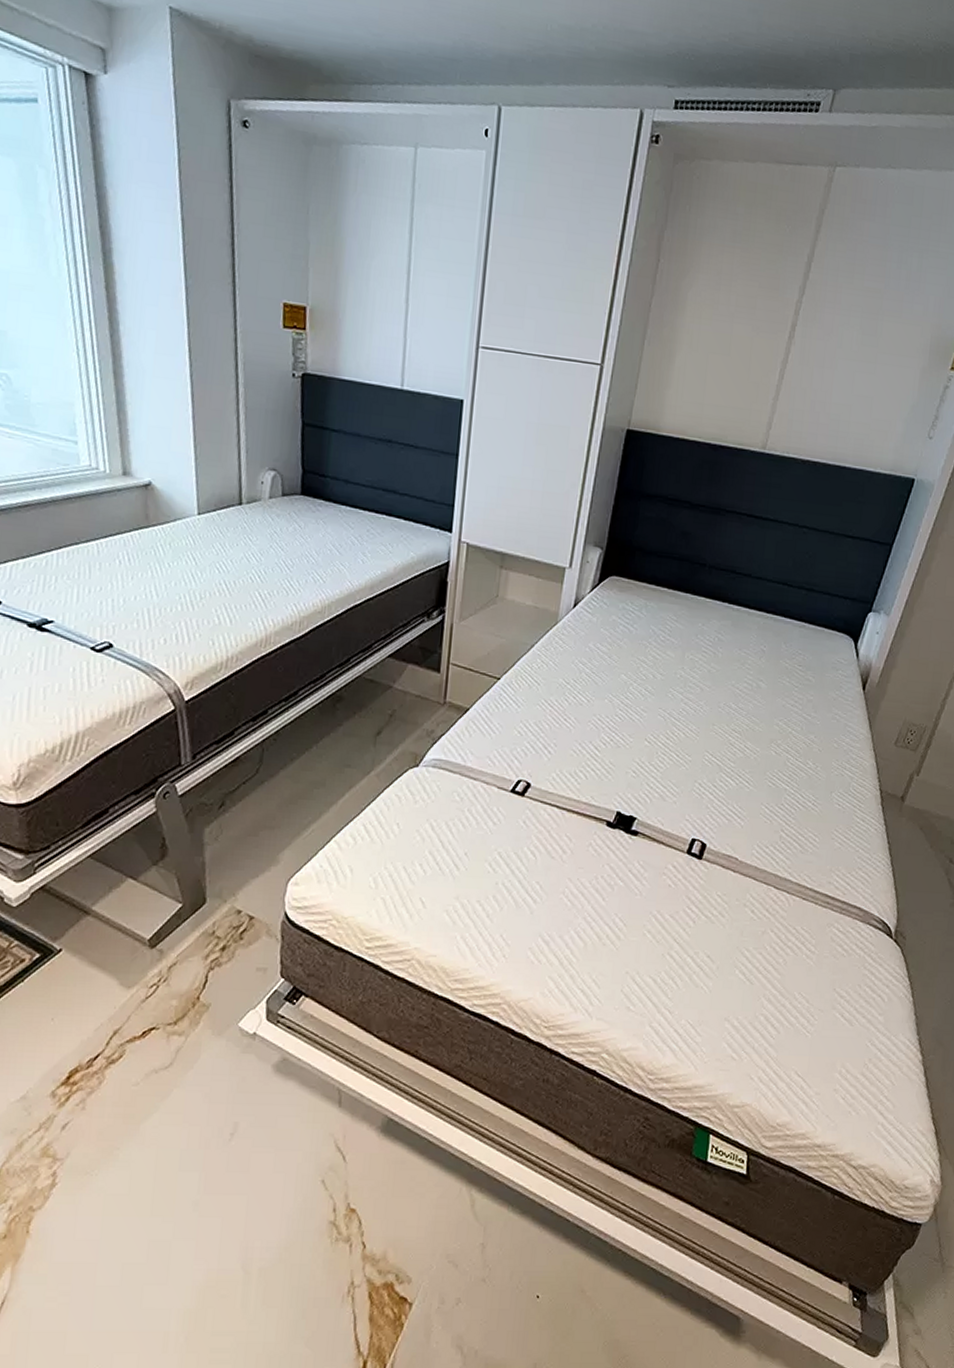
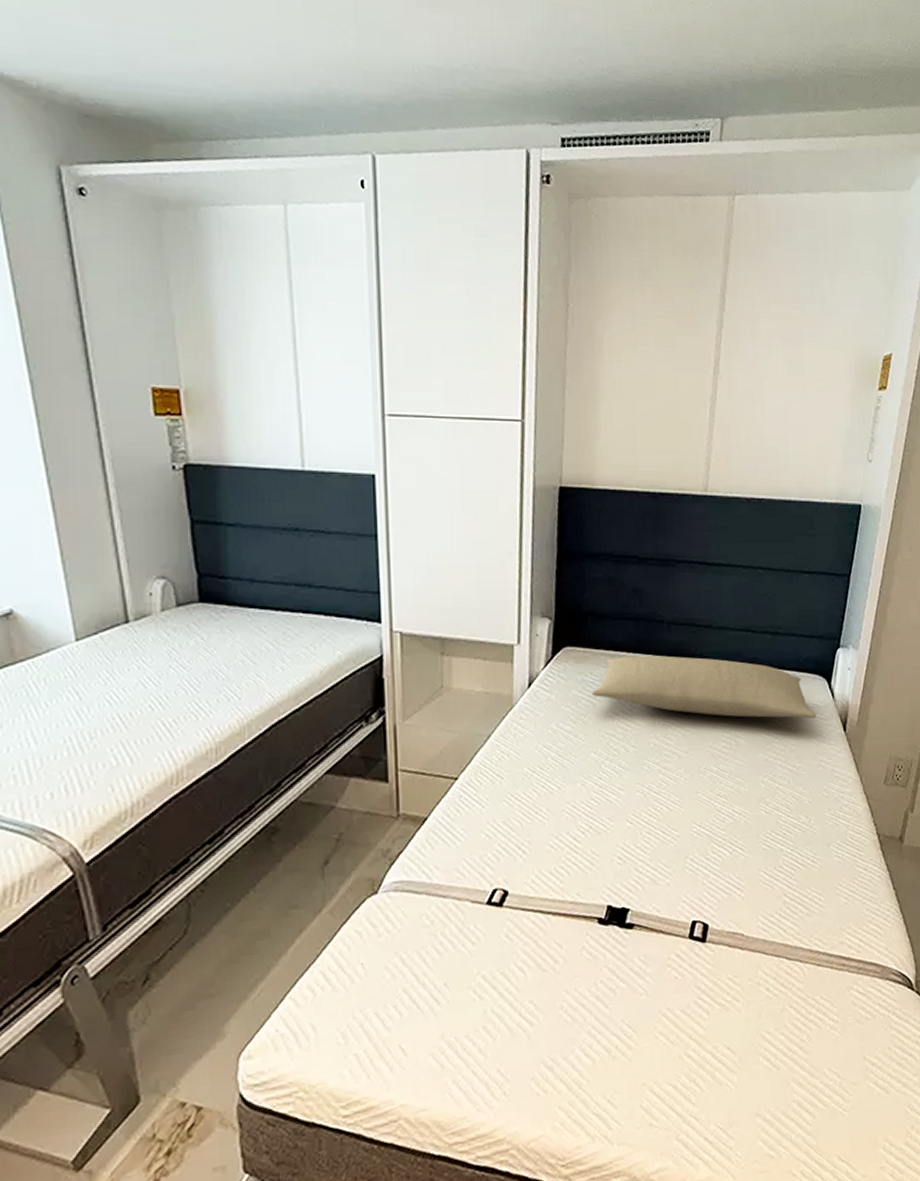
pillow: none [629,591,839,674] -> present [591,655,817,719]

